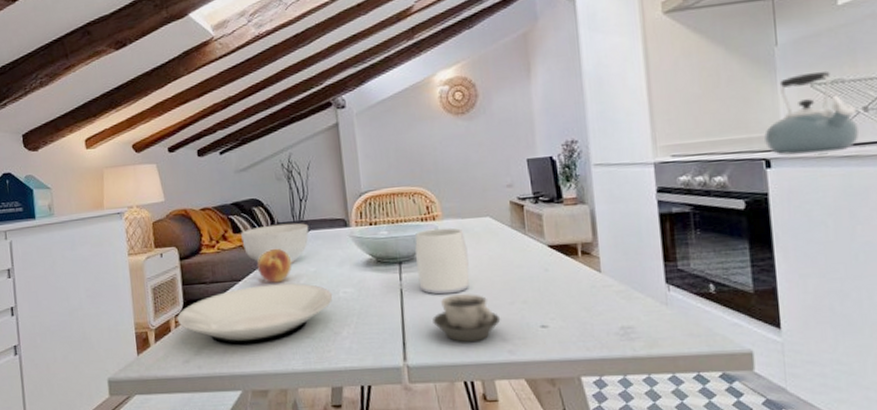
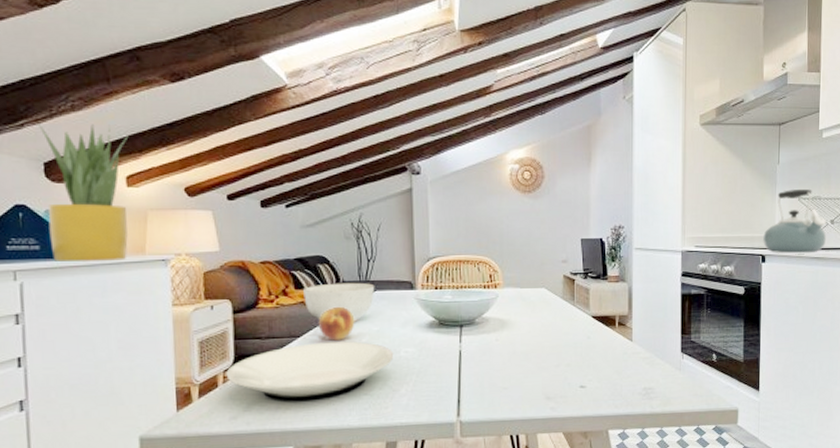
planter: none [17,96,90,221] -> present [39,124,129,262]
mug: present [414,227,470,295] -> none [475,296,523,357]
cup: present [433,293,501,342] -> none [487,355,547,400]

